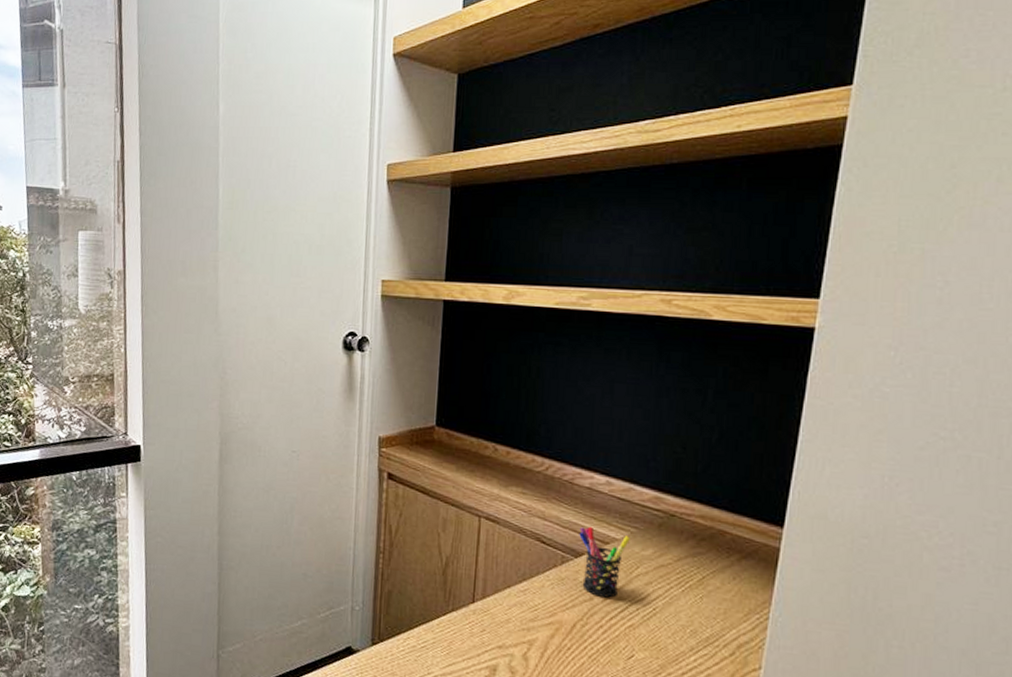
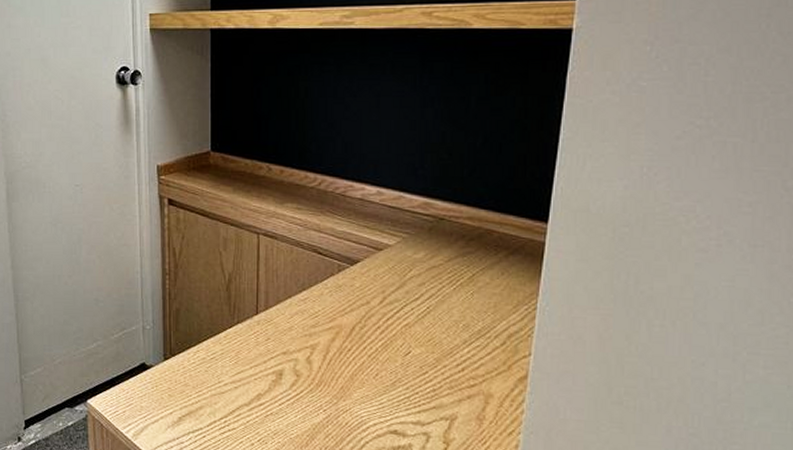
pen holder: present [579,526,630,598] -> none [354,235,402,300]

